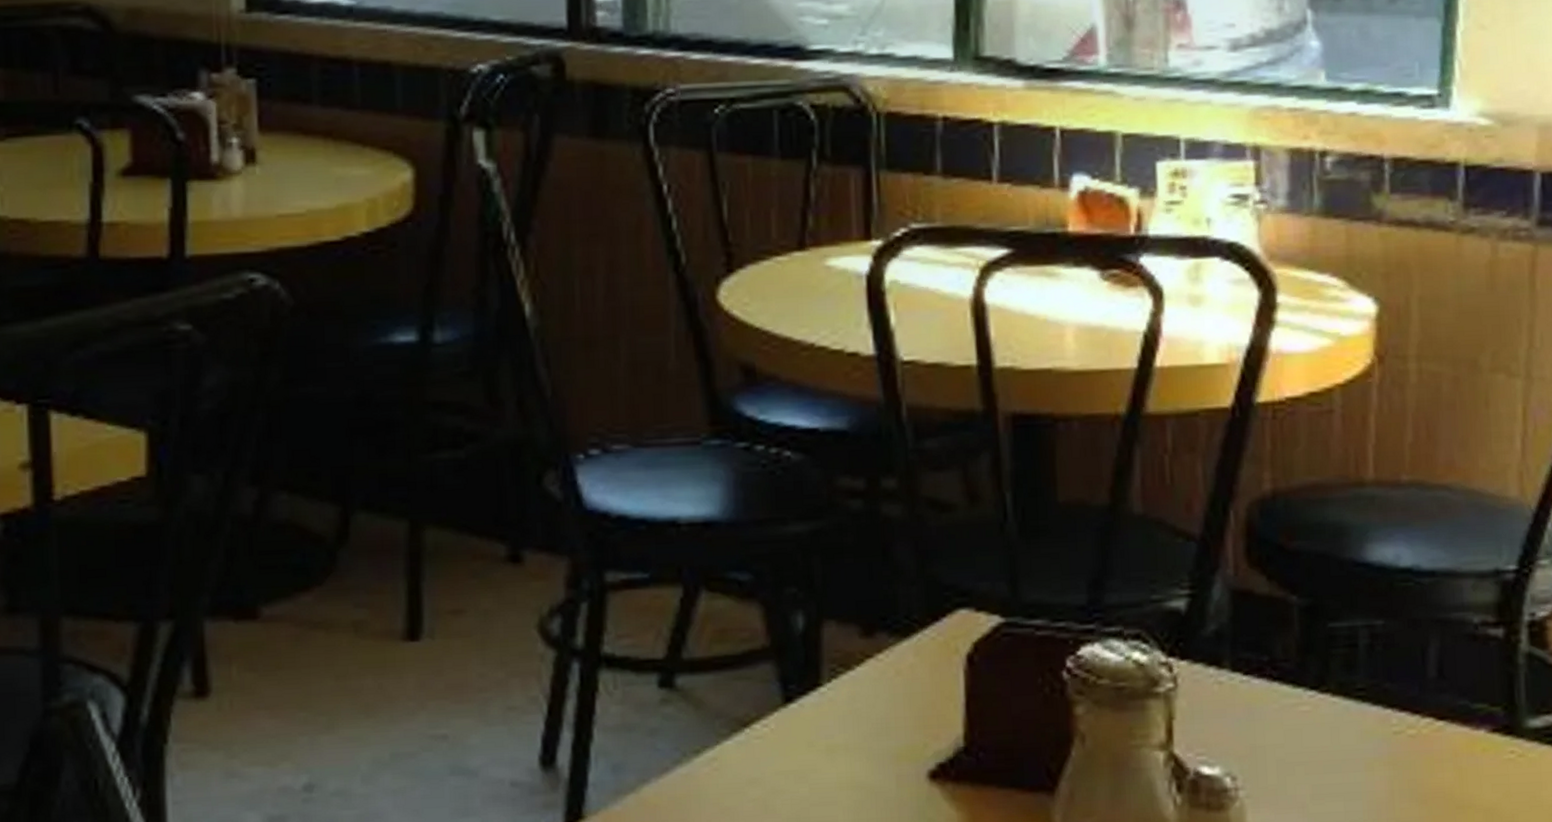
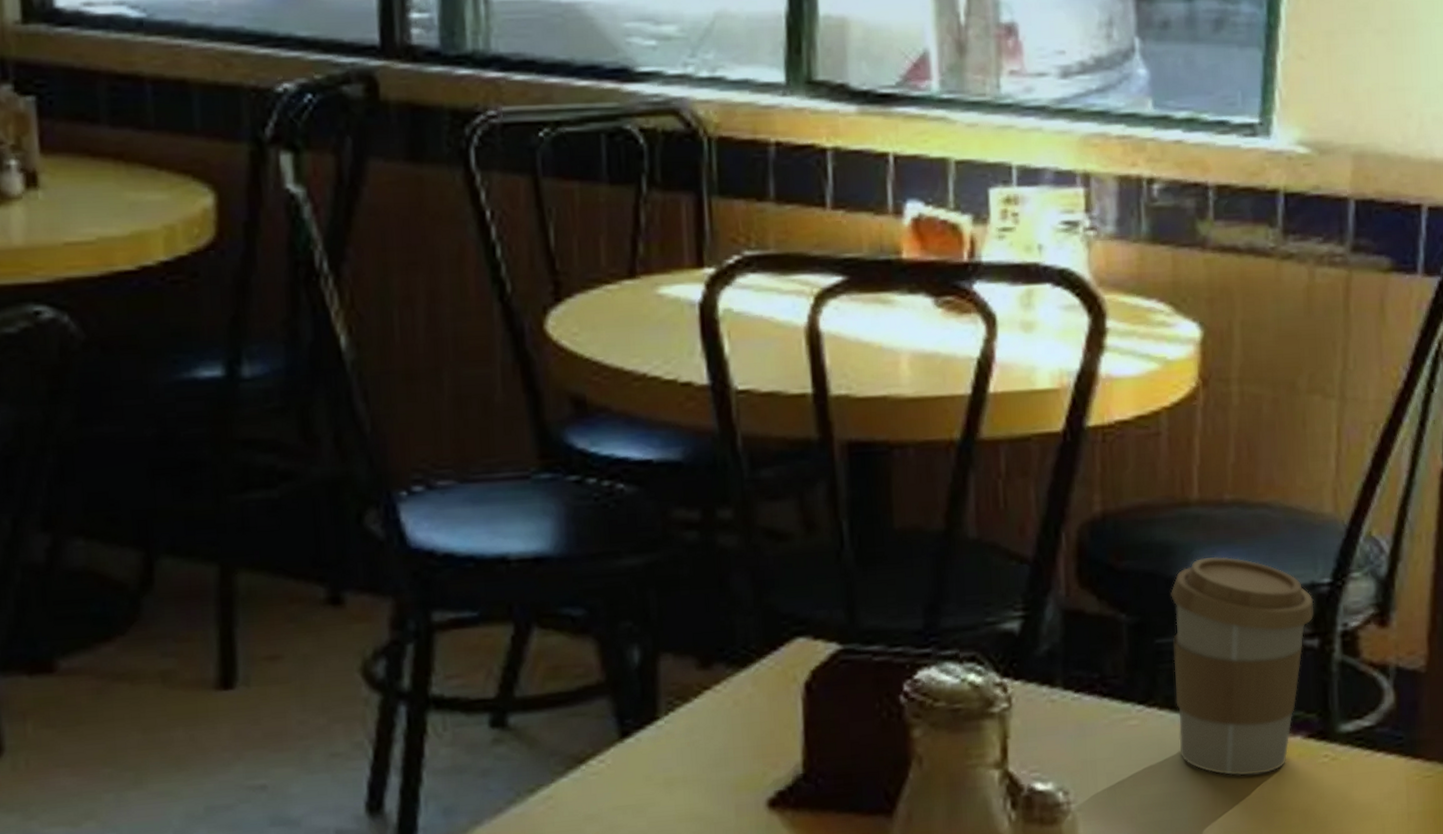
coffee cup: none [1344,539,1498,769] -> present [1170,556,1314,776]

